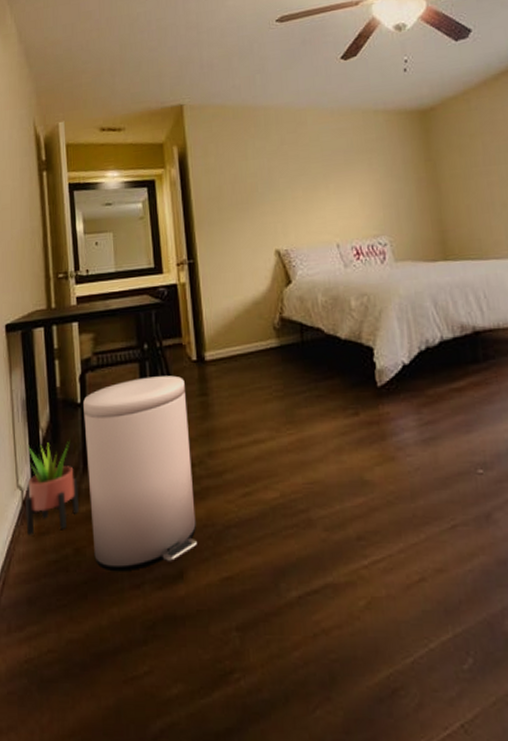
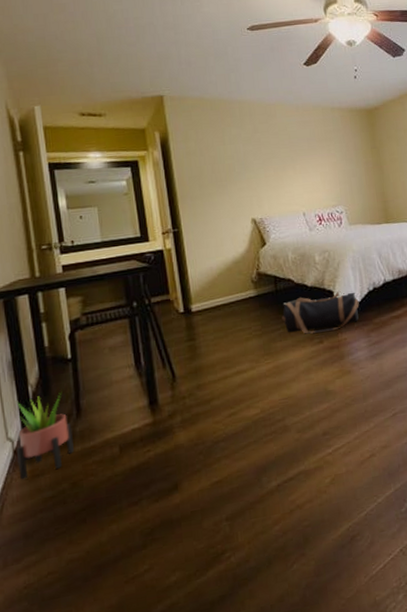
pedal bin: present [83,375,198,572] -> none [74,326,191,496]
duffel bag: none [308,349,407,402] -> present [282,291,359,334]

